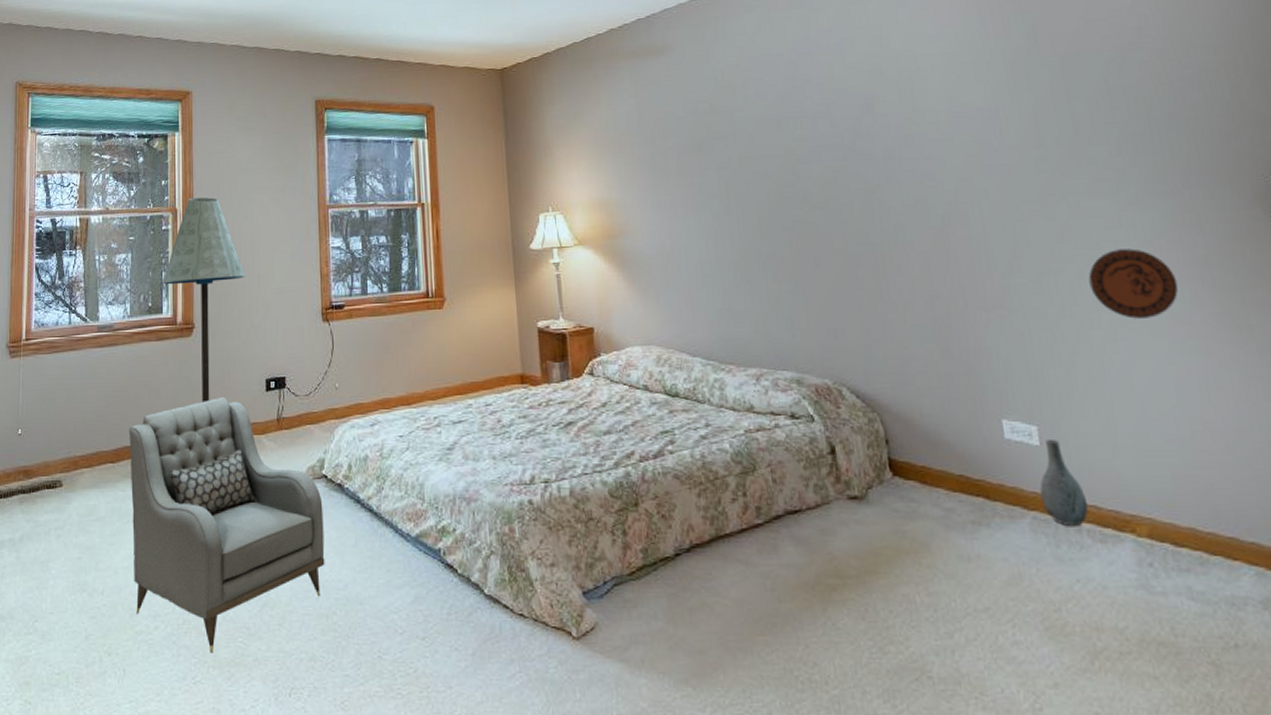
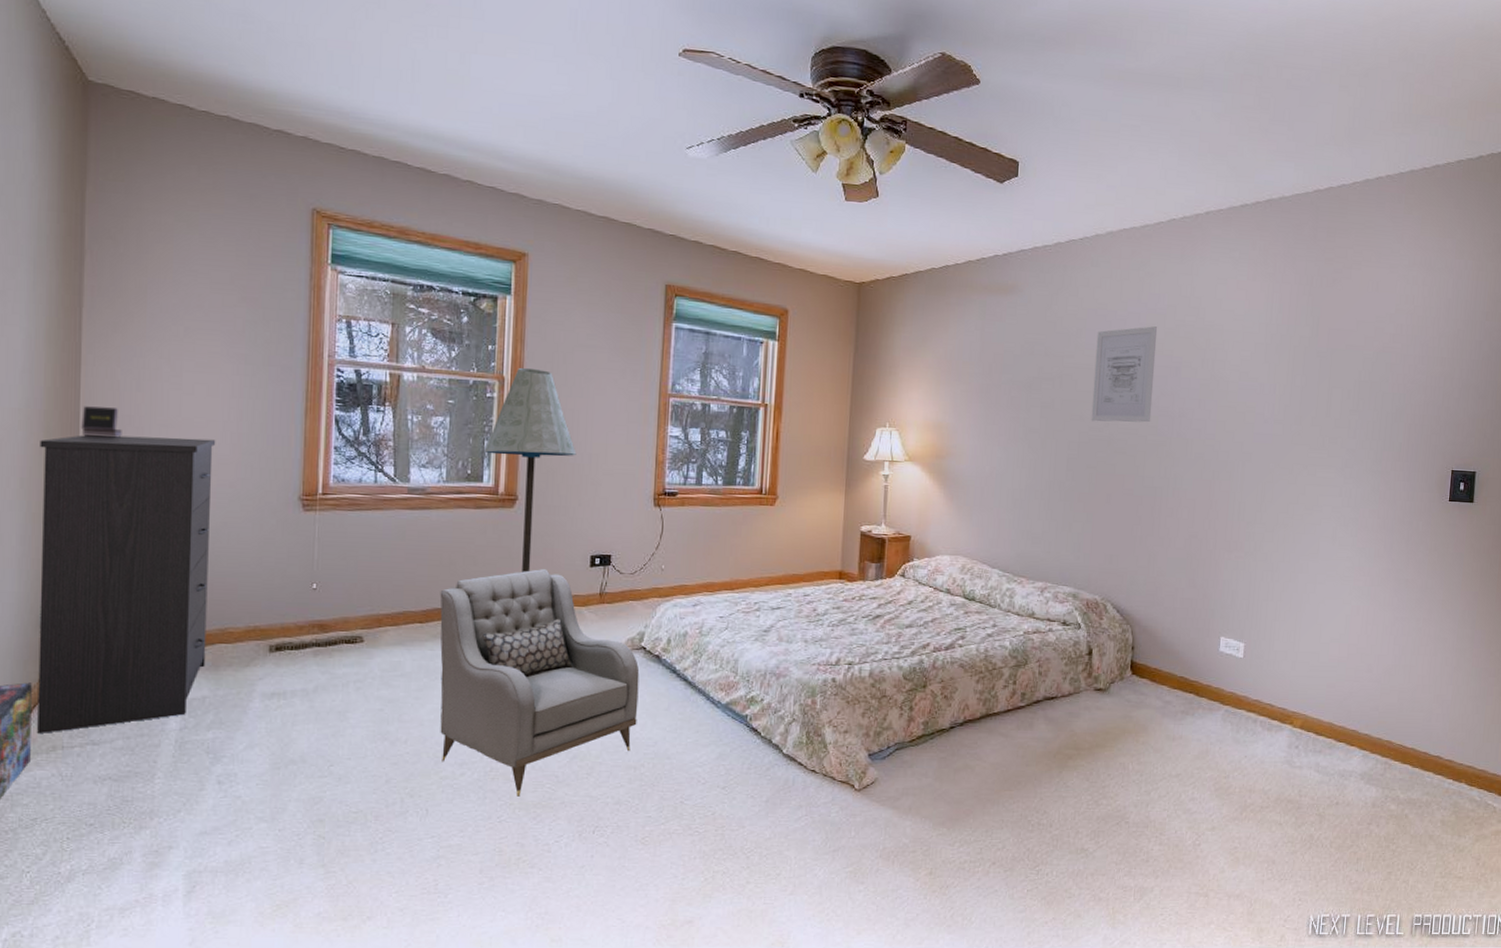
wall art: none [766,64,851,177] -> present [1091,326,1158,423]
vase: present [1040,438,1089,526] -> none [1234,653,1266,718]
decorative plate: present [1088,248,1179,319] -> none [1307,513,1368,568]

